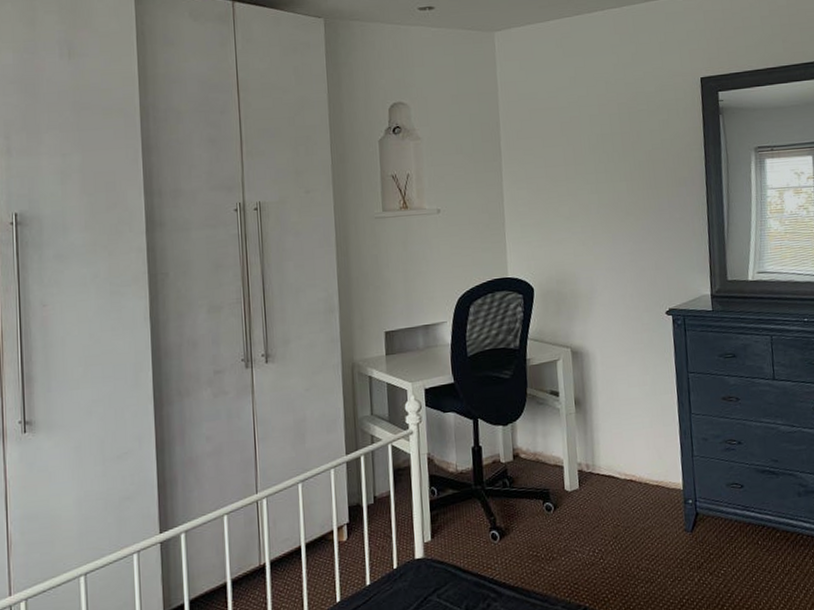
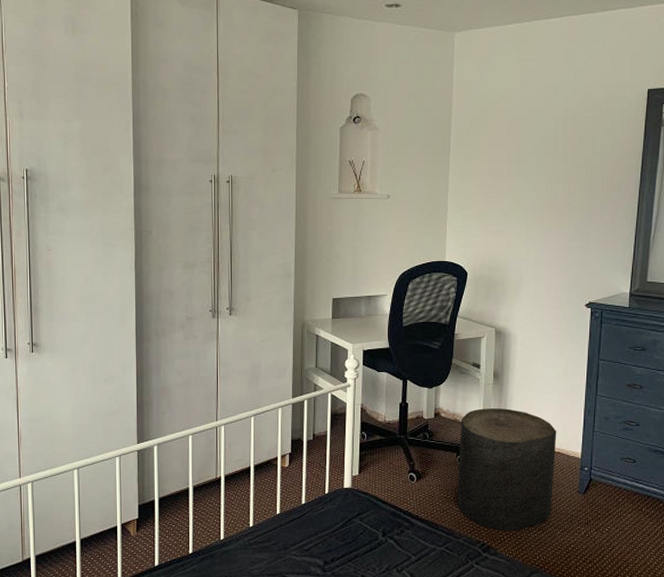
stool: none [543,440,658,589] -> present [457,408,557,531]

